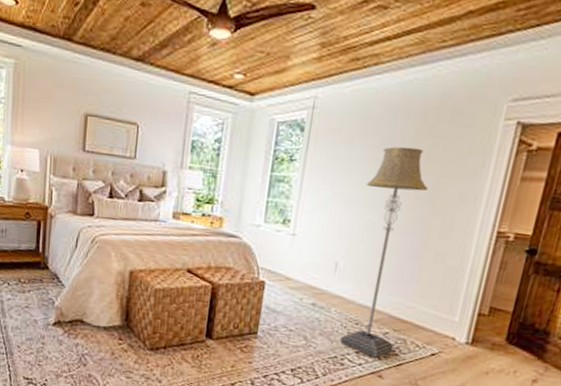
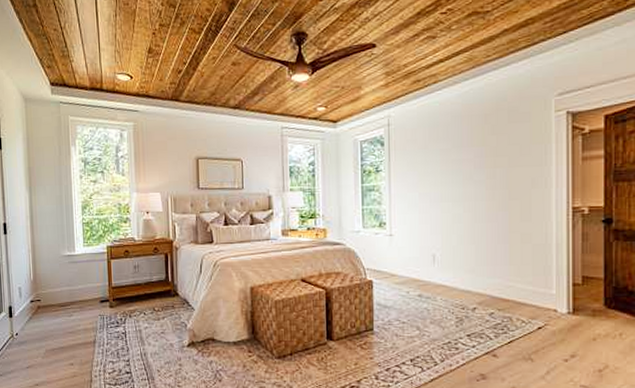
floor lamp: present [340,146,429,358] -> none [446,145,502,338]

